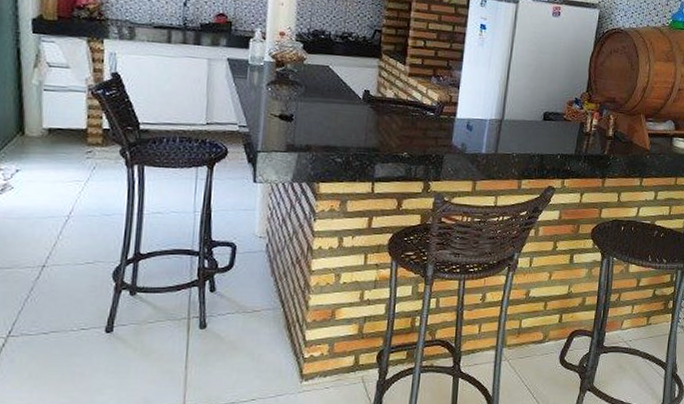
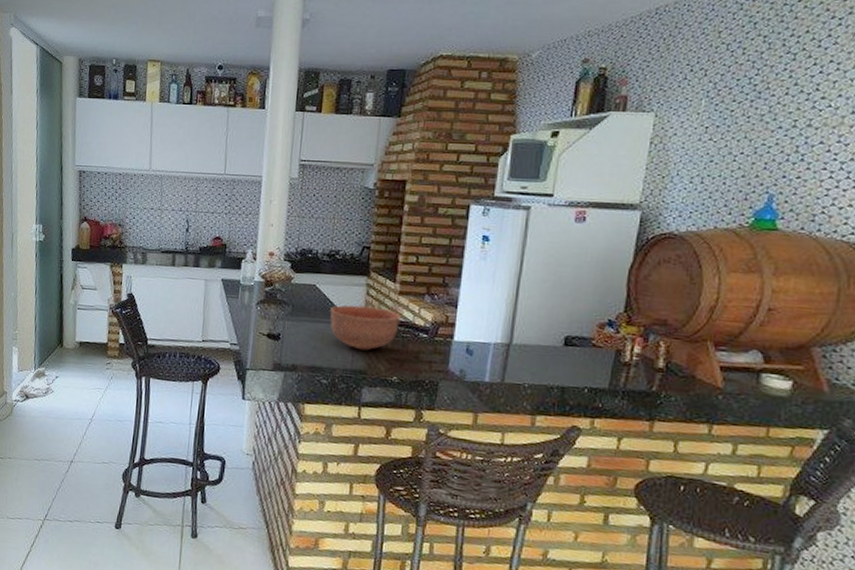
bowl: none [343,85,411,129] -> present [329,305,401,351]

